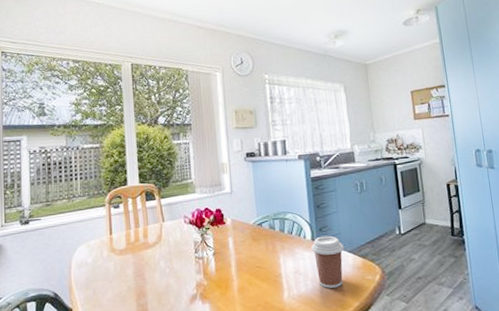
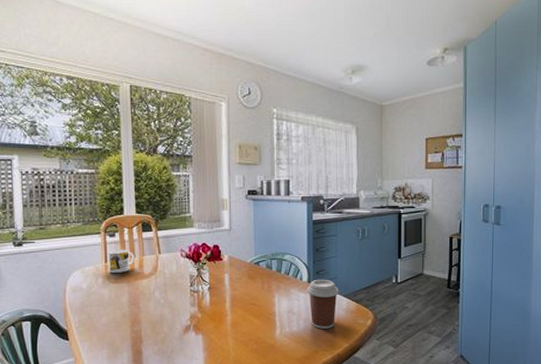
mug: none [113,219,139,245] -> present [109,249,134,273]

